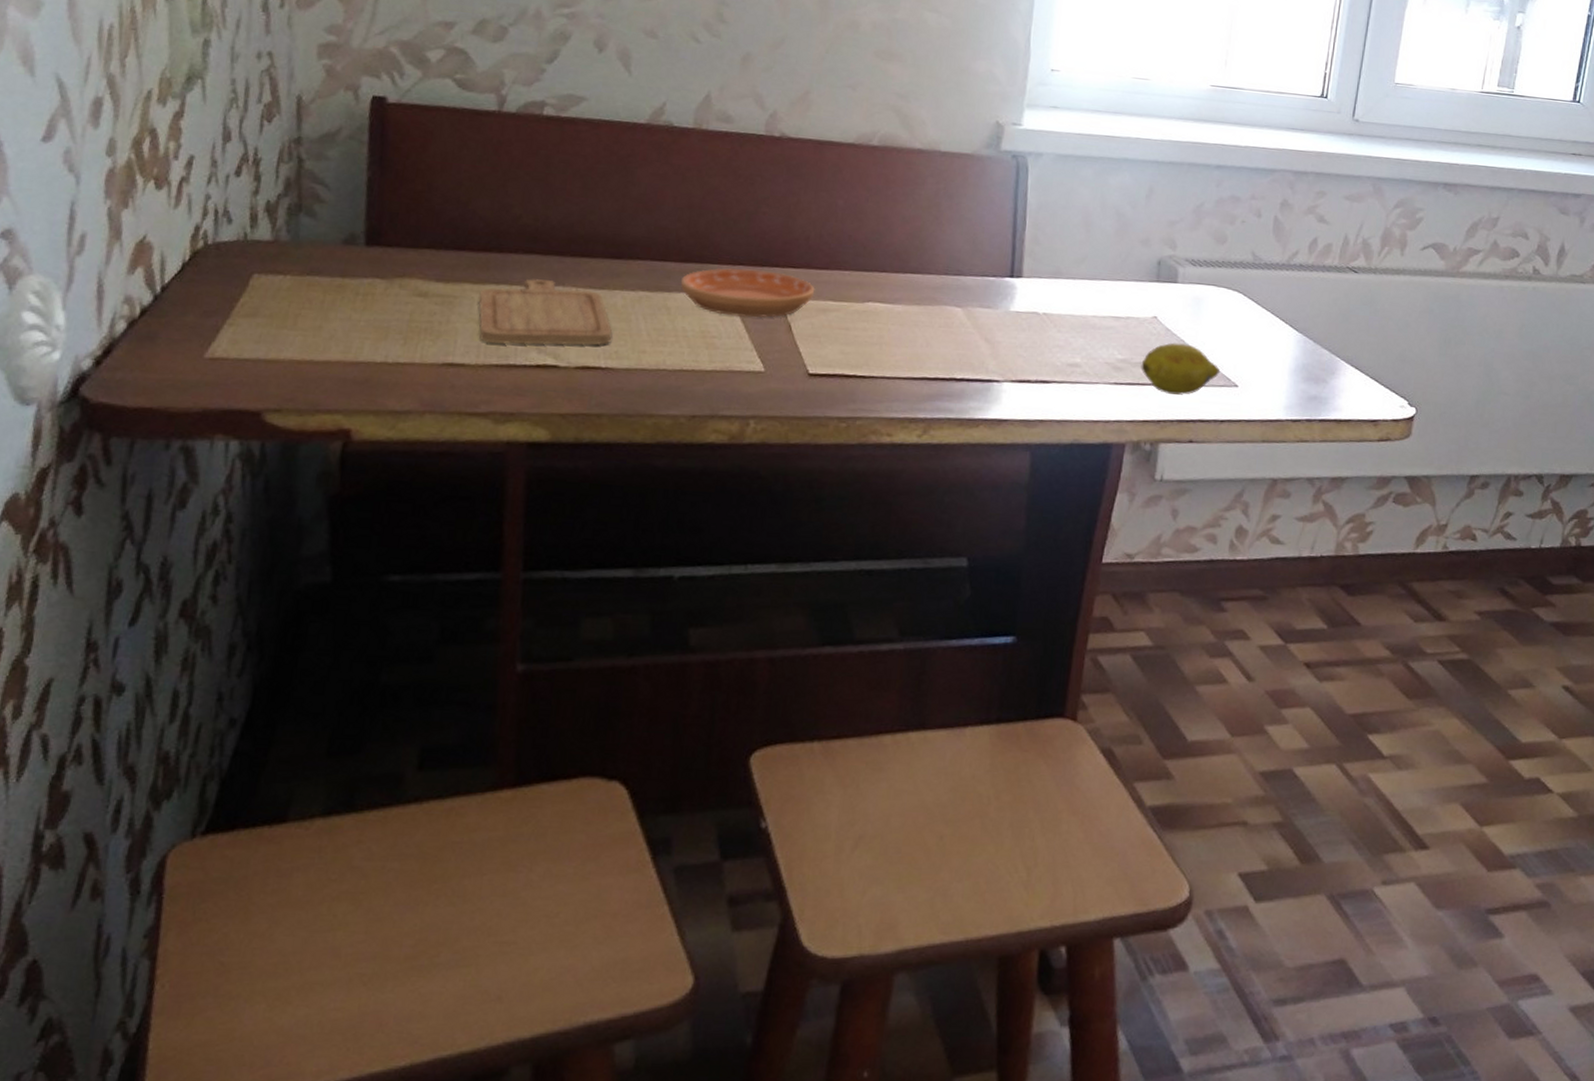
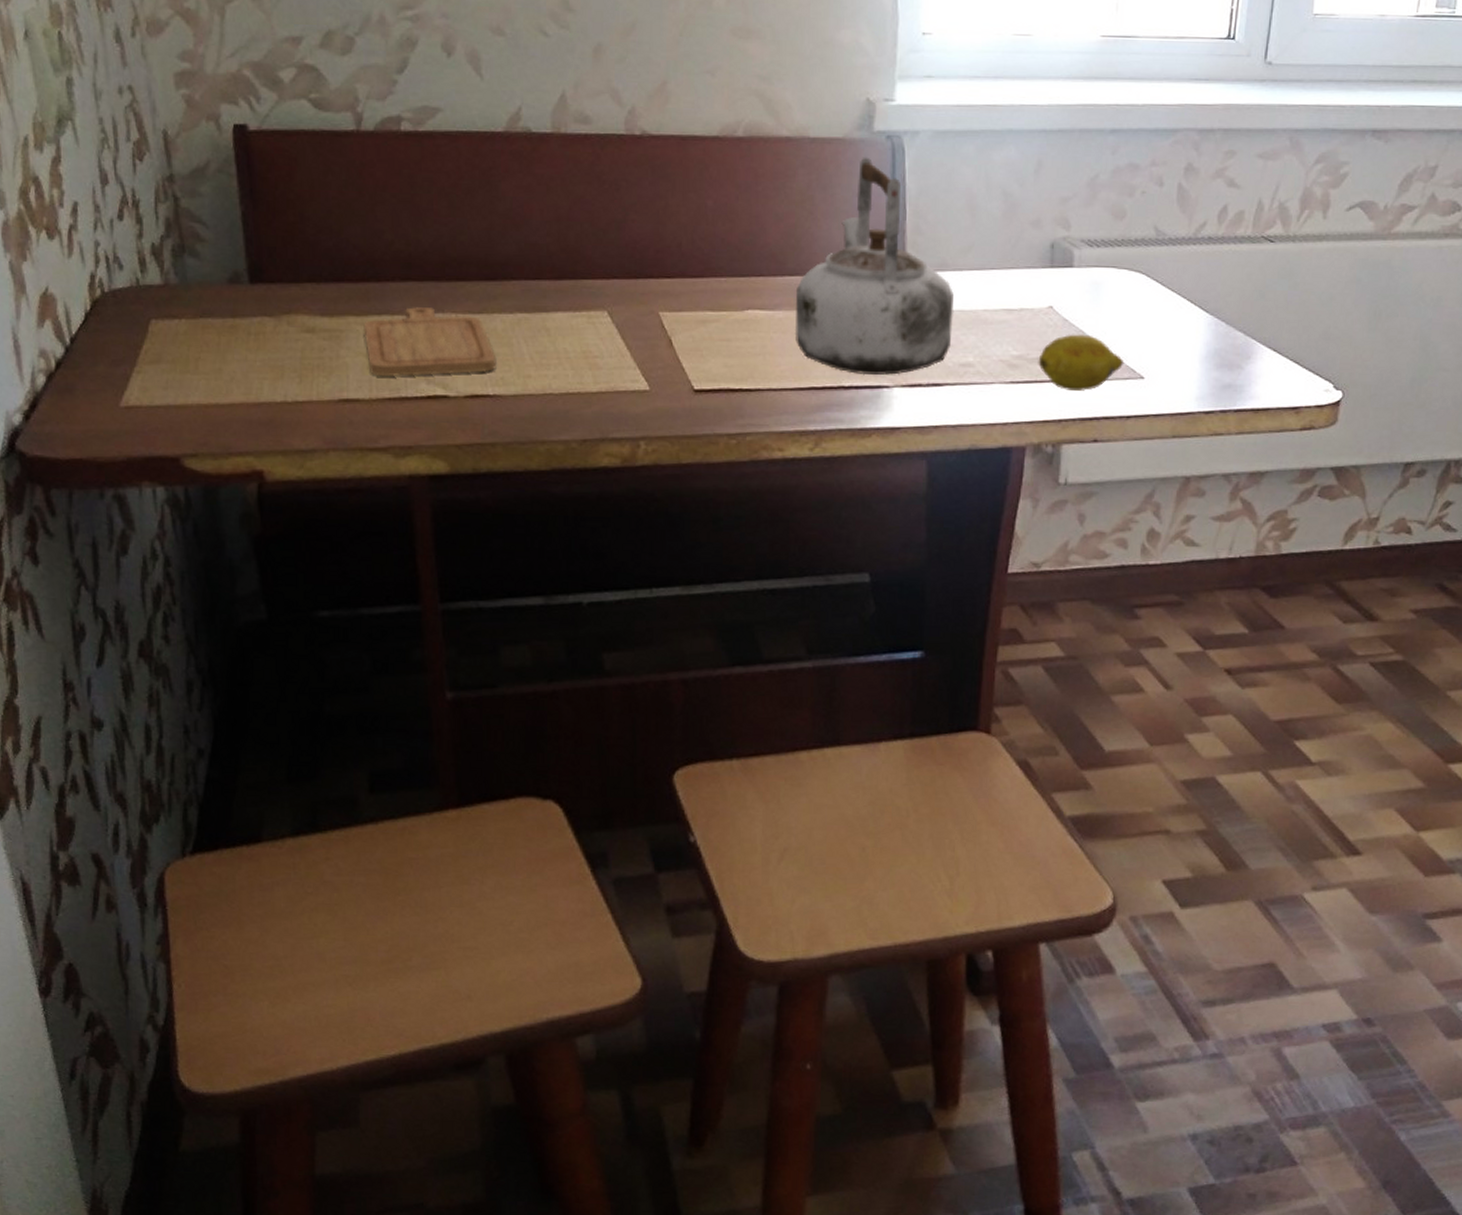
saucer: present [680,267,815,318] -> none [556,282,692,334]
kettle: none [911,172,1066,371] -> present [794,157,954,375]

